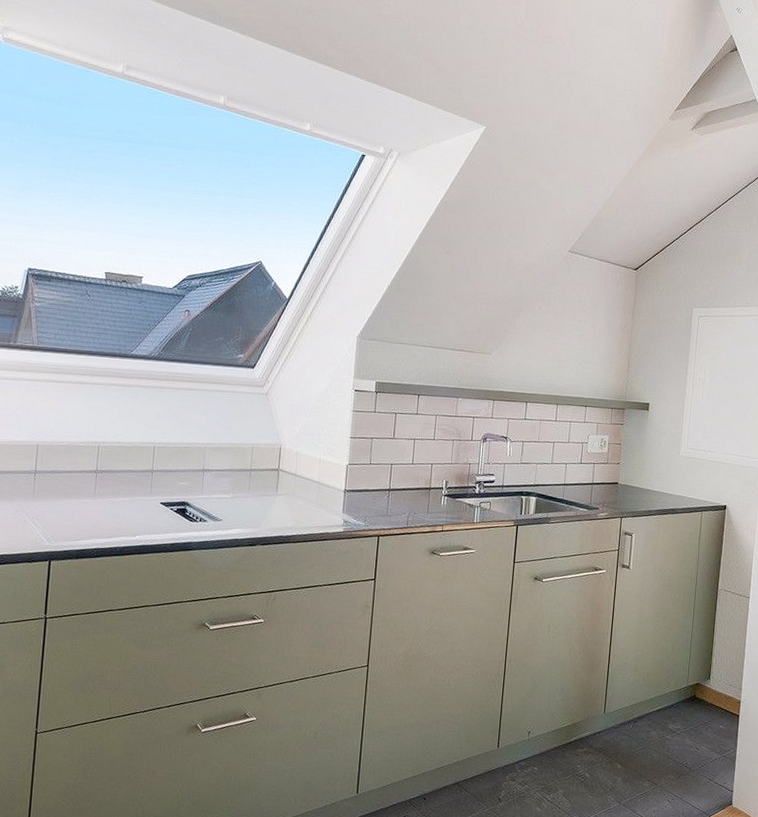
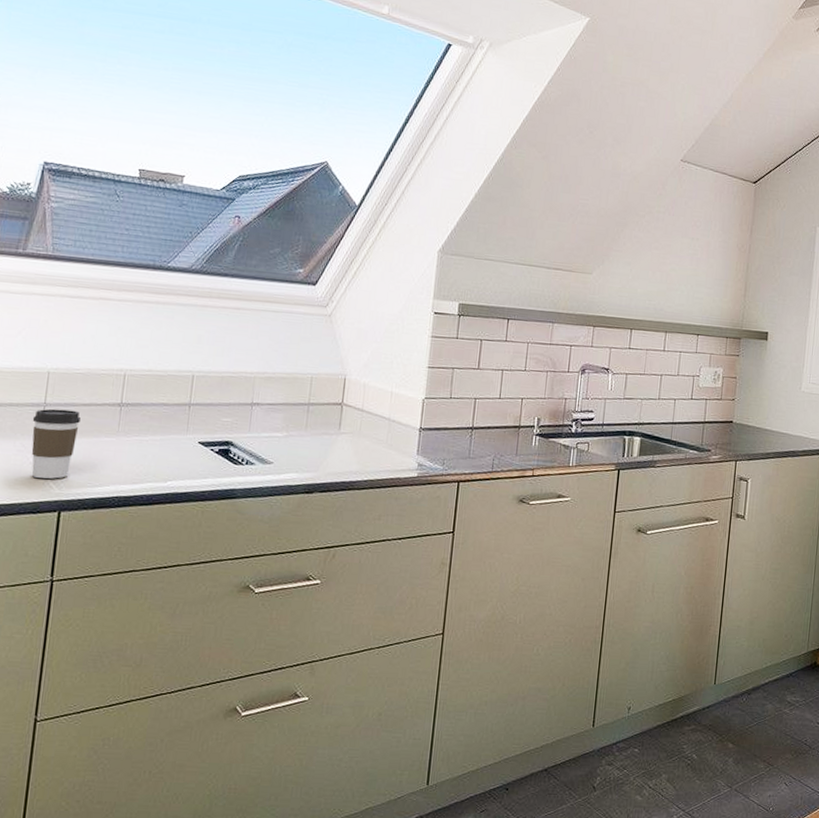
coffee cup: none [26,475,64,534] -> present [31,408,80,479]

